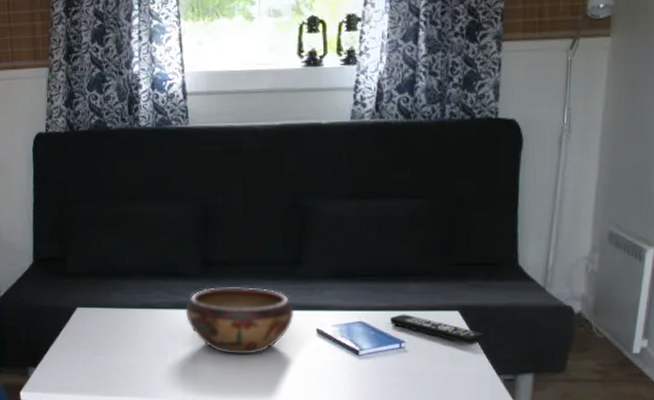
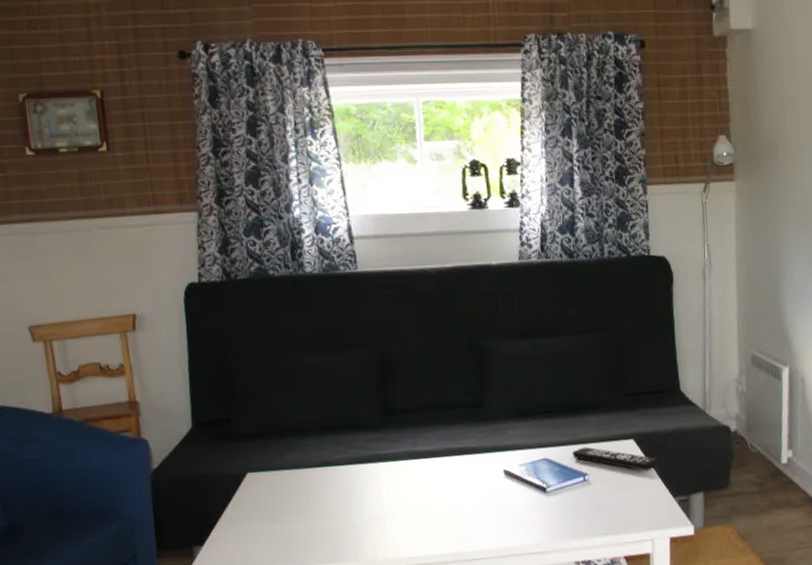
decorative bowl: present [185,287,293,355] -> none [368,433,480,506]

